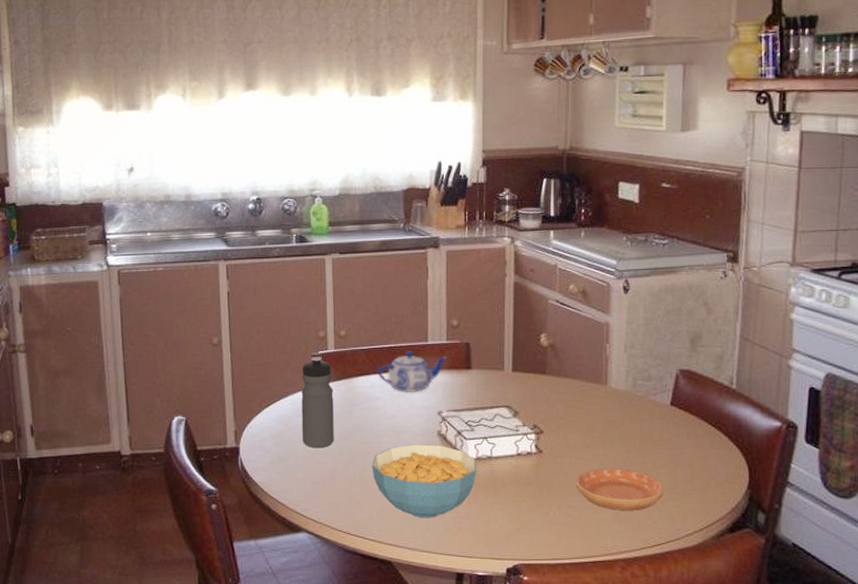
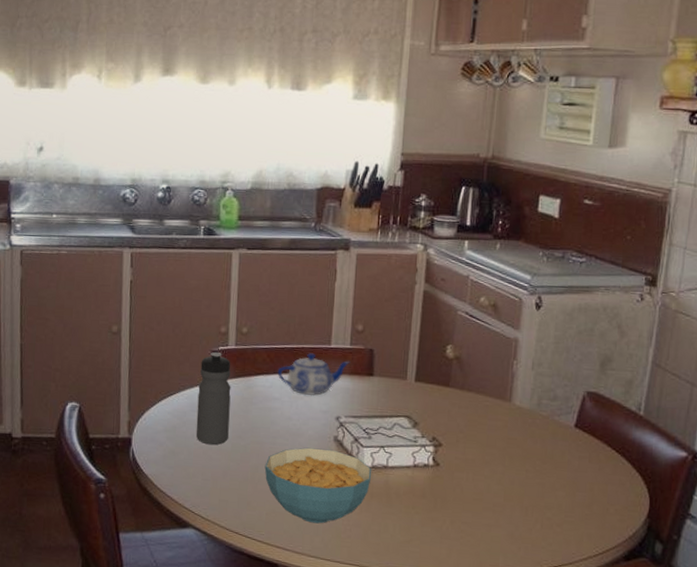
saucer: present [576,468,664,511] -> none [471,485,561,532]

